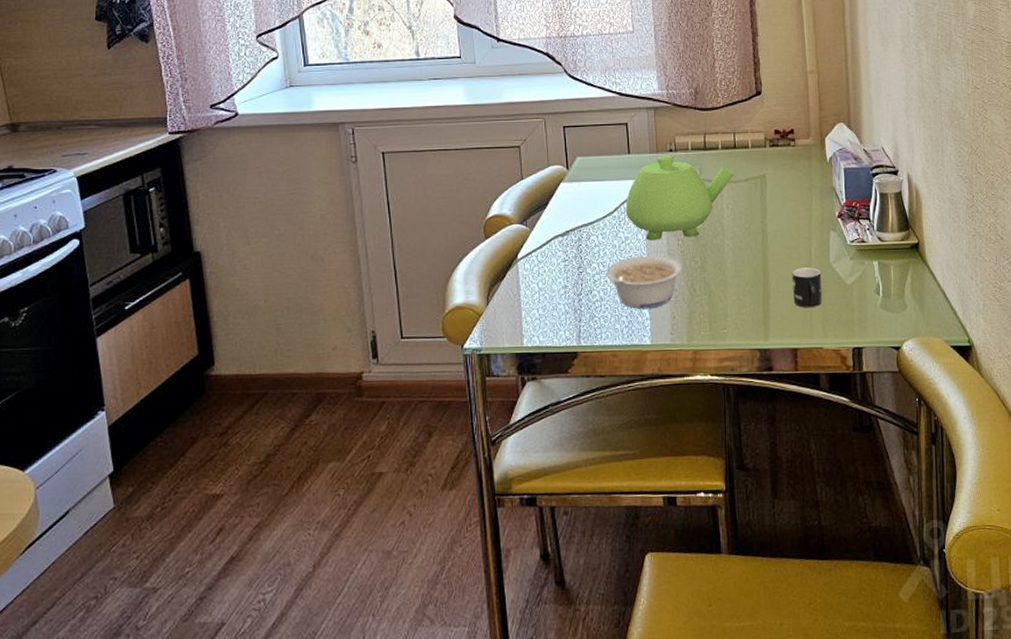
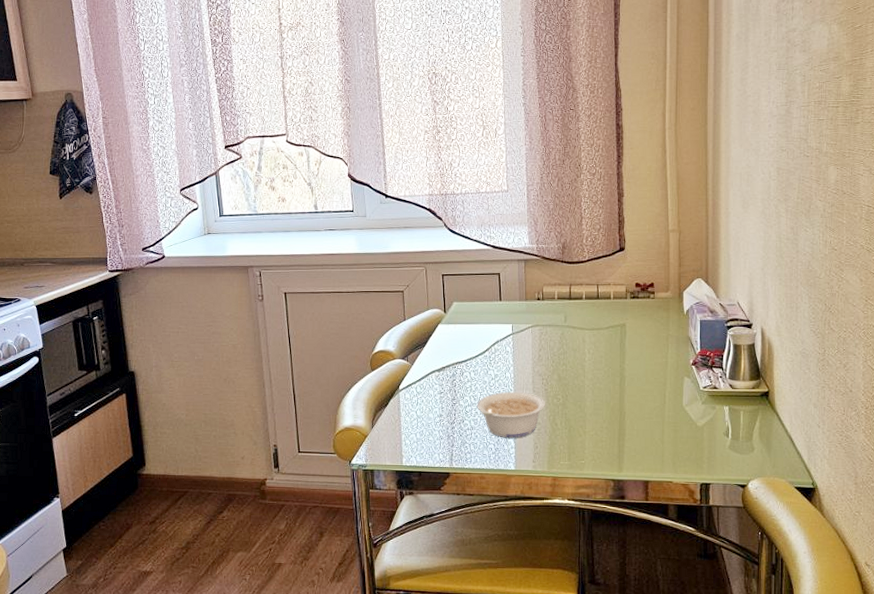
teapot: present [625,155,734,241] -> none [496,303,596,379]
mug: present [792,267,822,308] -> none [646,409,674,446]

